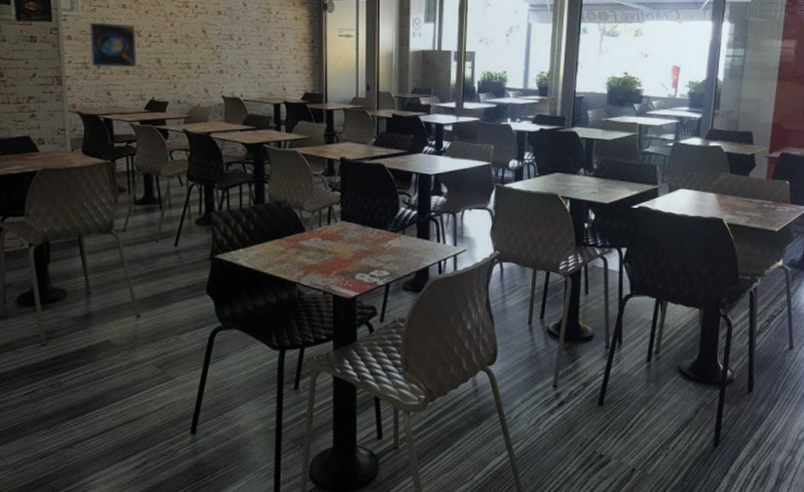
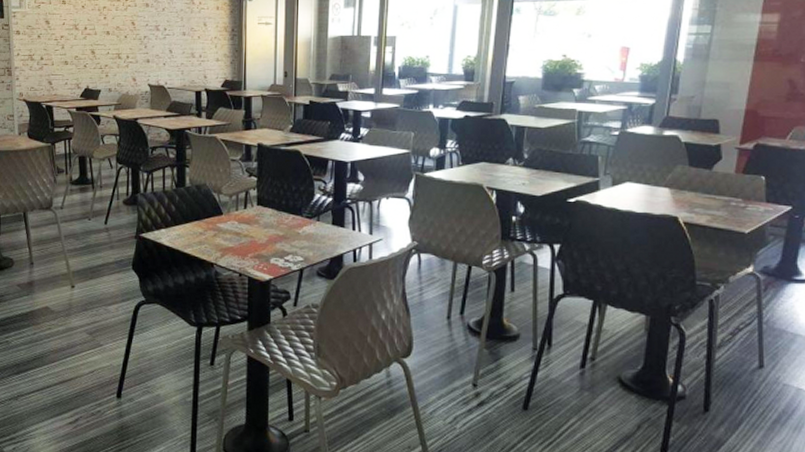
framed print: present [89,22,137,68] -> none [34,17,75,59]

